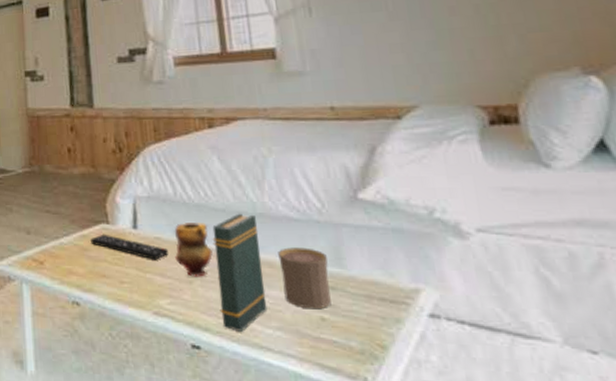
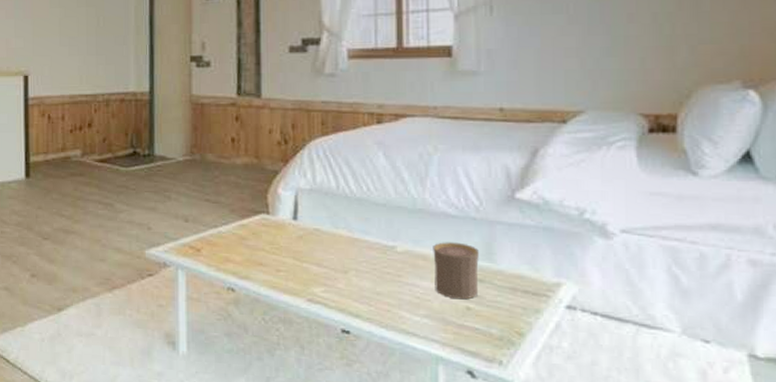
remote control: present [91,234,168,260] -> none [250,224,326,251]
teapot: present [174,223,213,277] -> none [333,216,369,268]
book: present [212,213,267,332] -> none [371,208,417,319]

